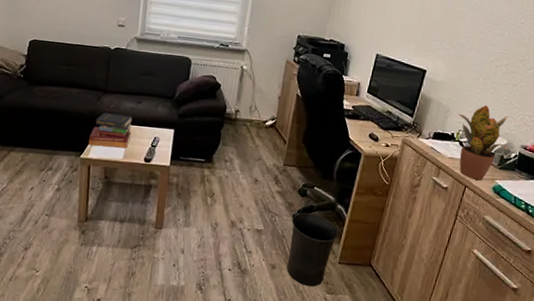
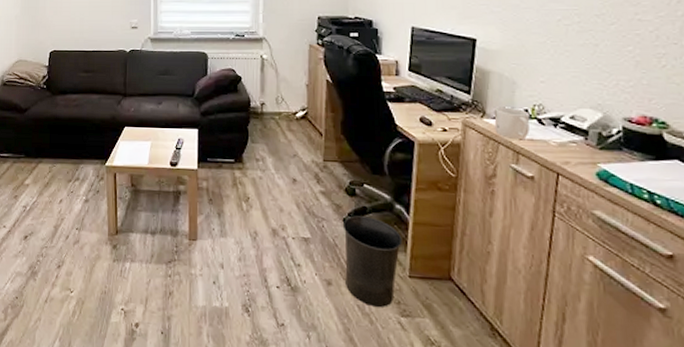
books: present [89,113,133,149] -> none [113,117,155,153]
mug: none [426,129,455,158] -> present [494,107,530,140]
potted plant: present [458,105,509,181] -> none [528,72,606,166]

